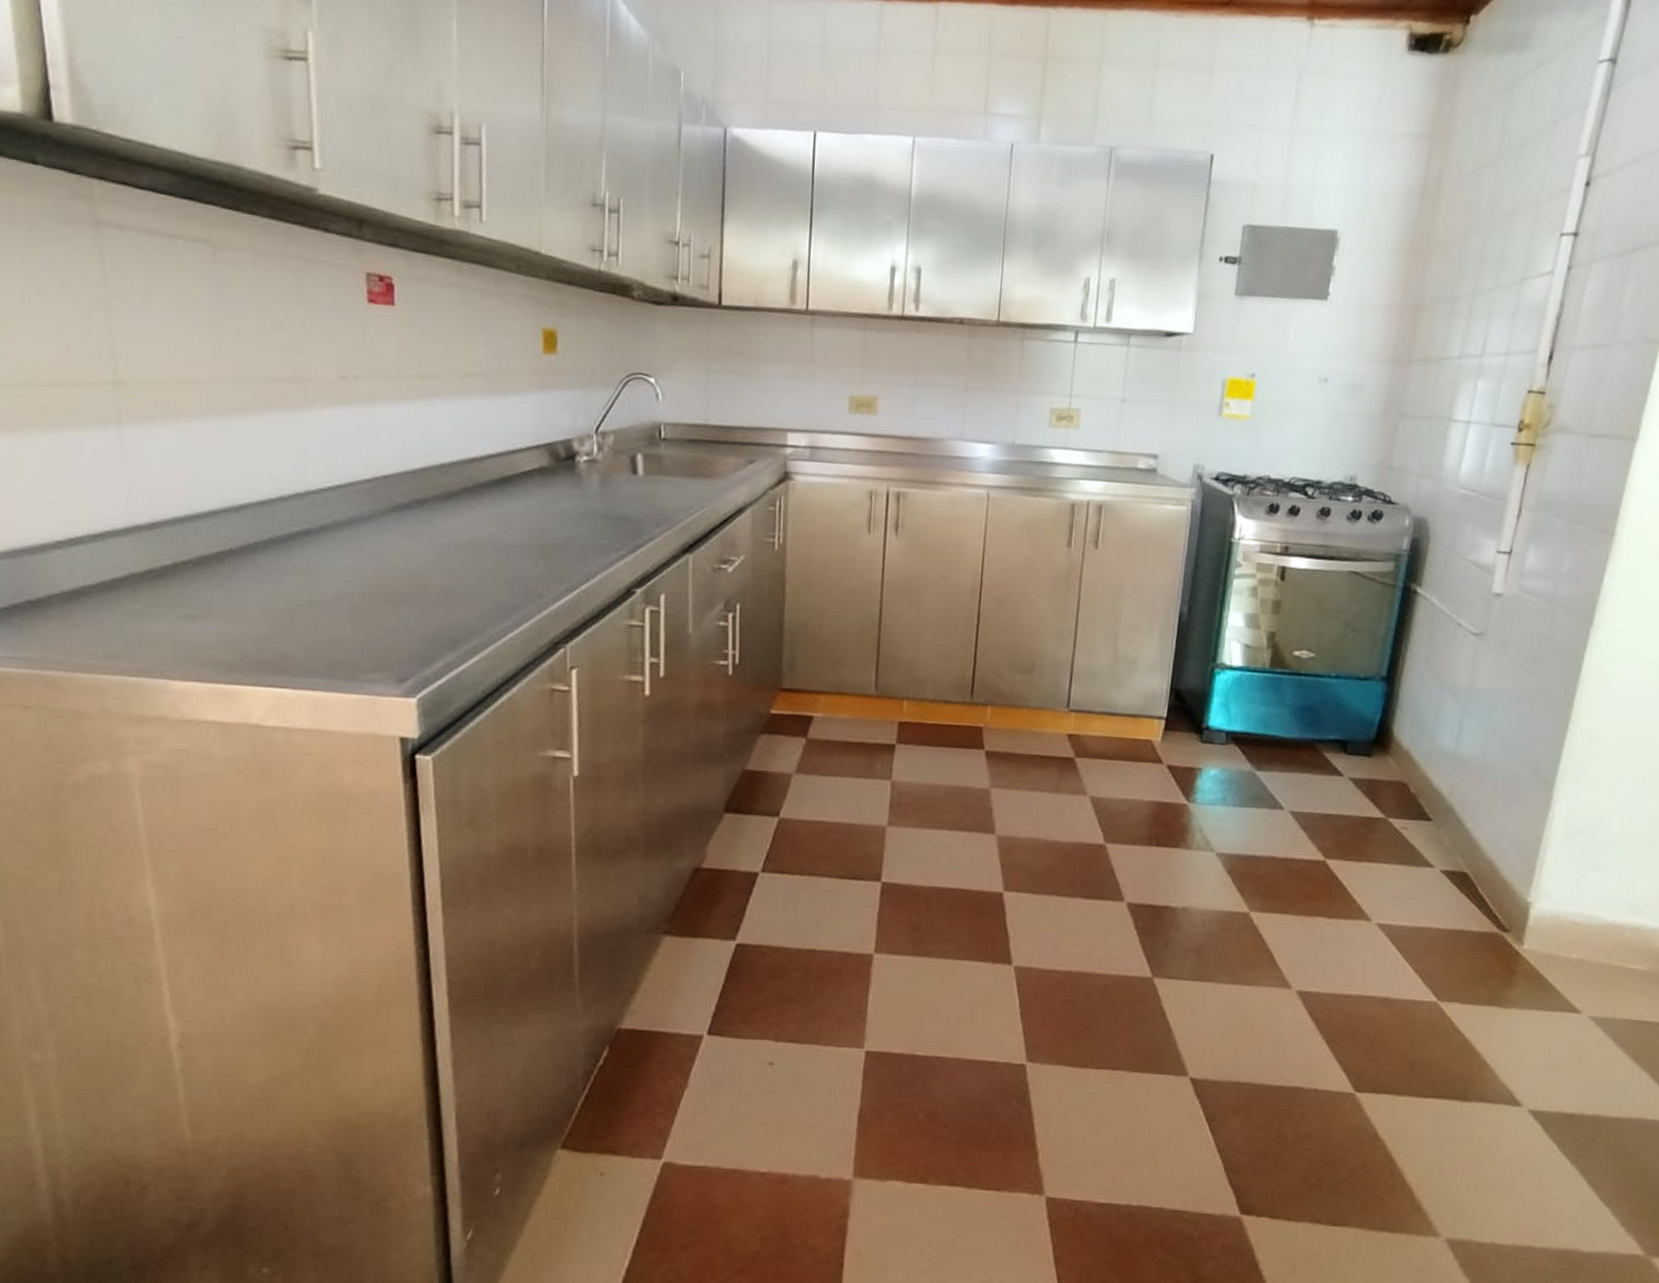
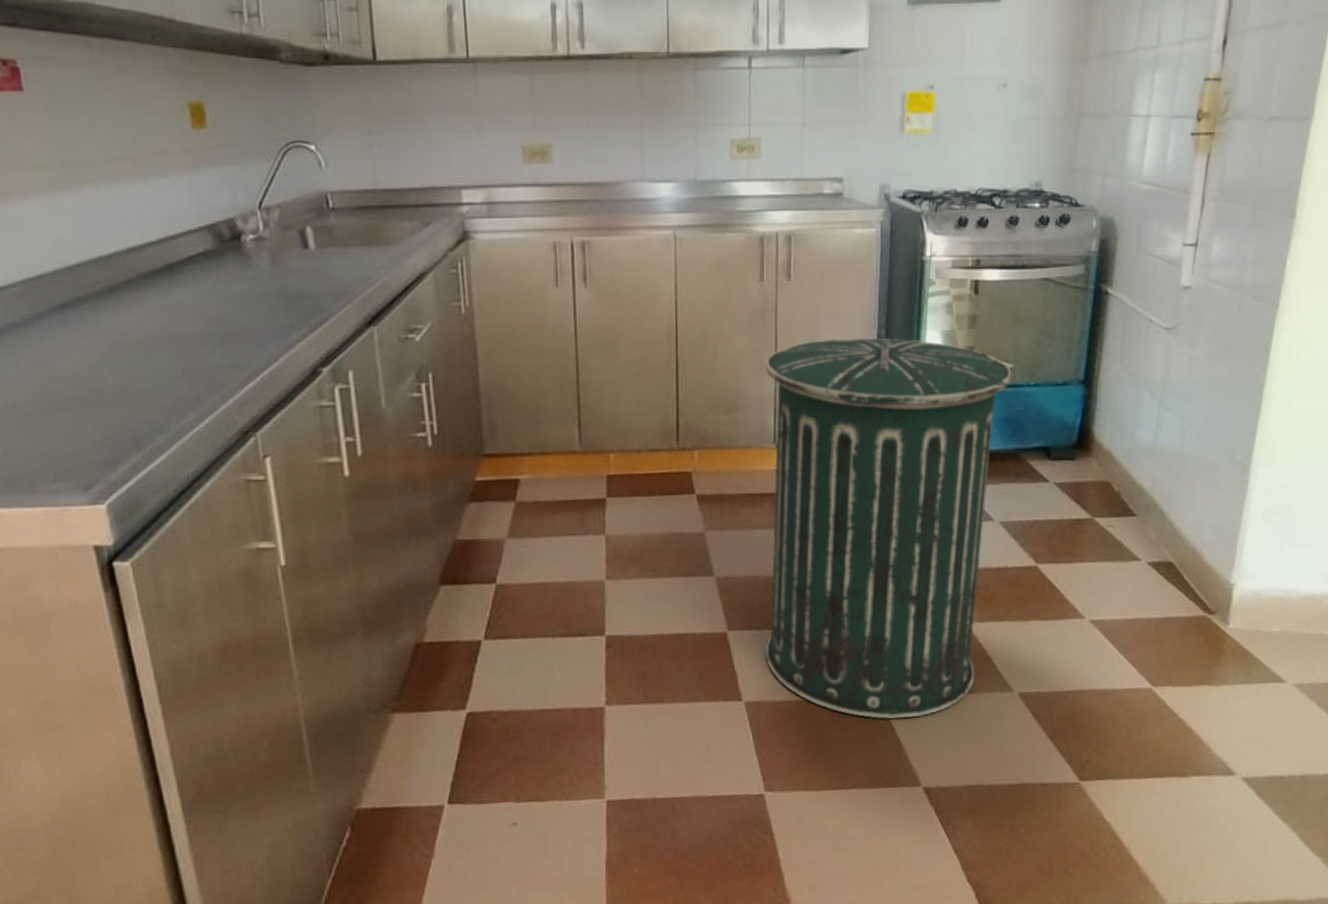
trash can: none [1039,610,1313,1004] -> present [765,337,1012,719]

